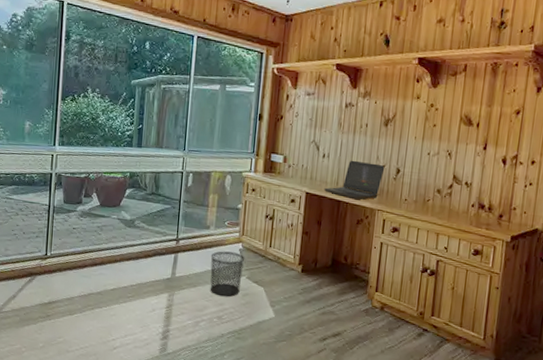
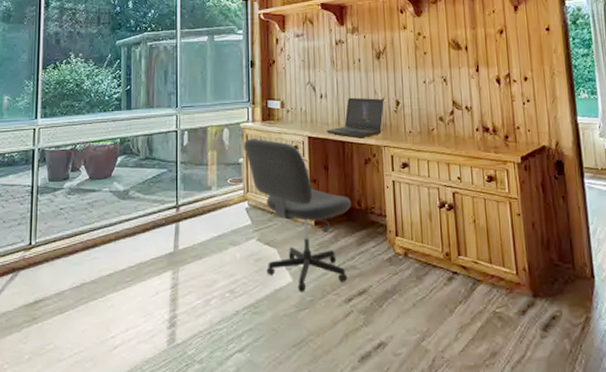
waste bin: present [210,251,245,297] -> none [215,212,253,266]
office chair: none [243,187,338,327] -> present [243,138,351,292]

